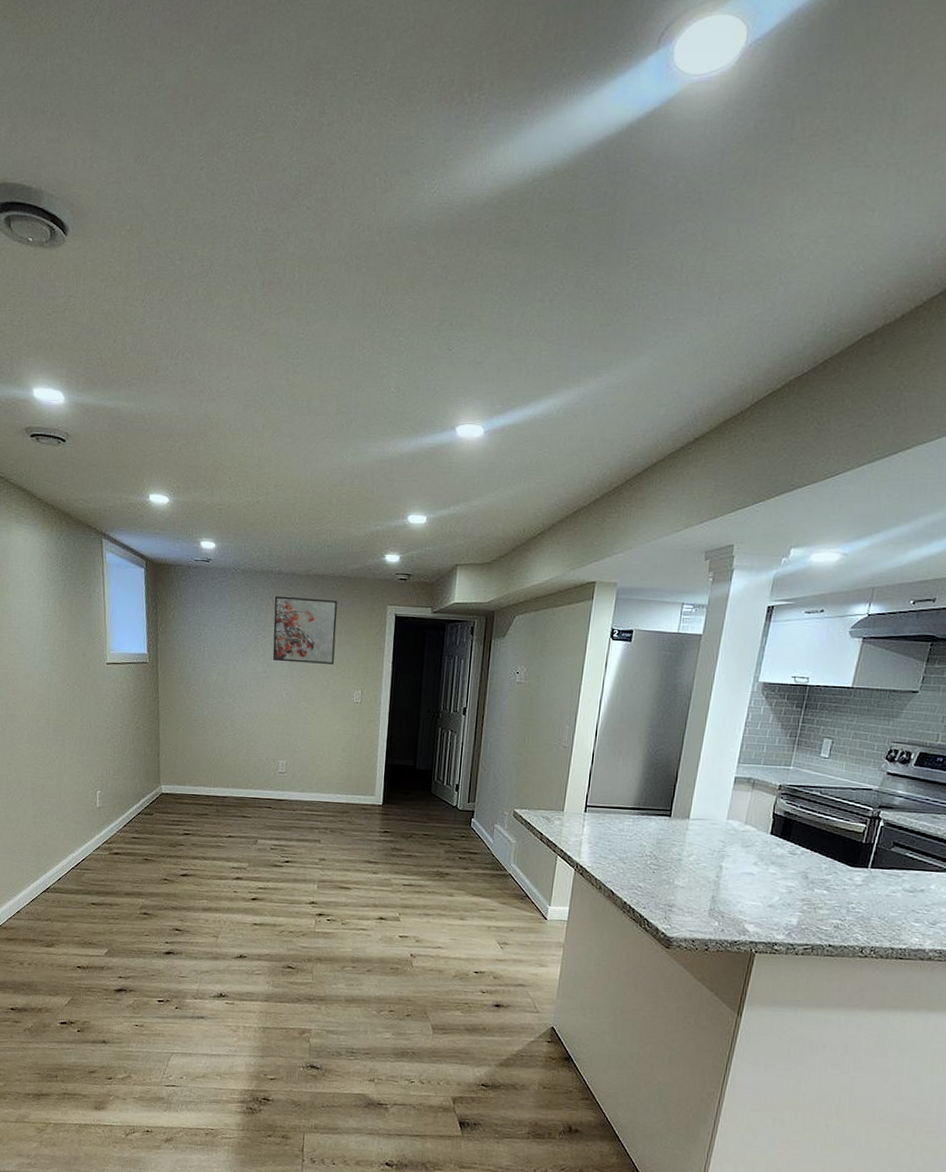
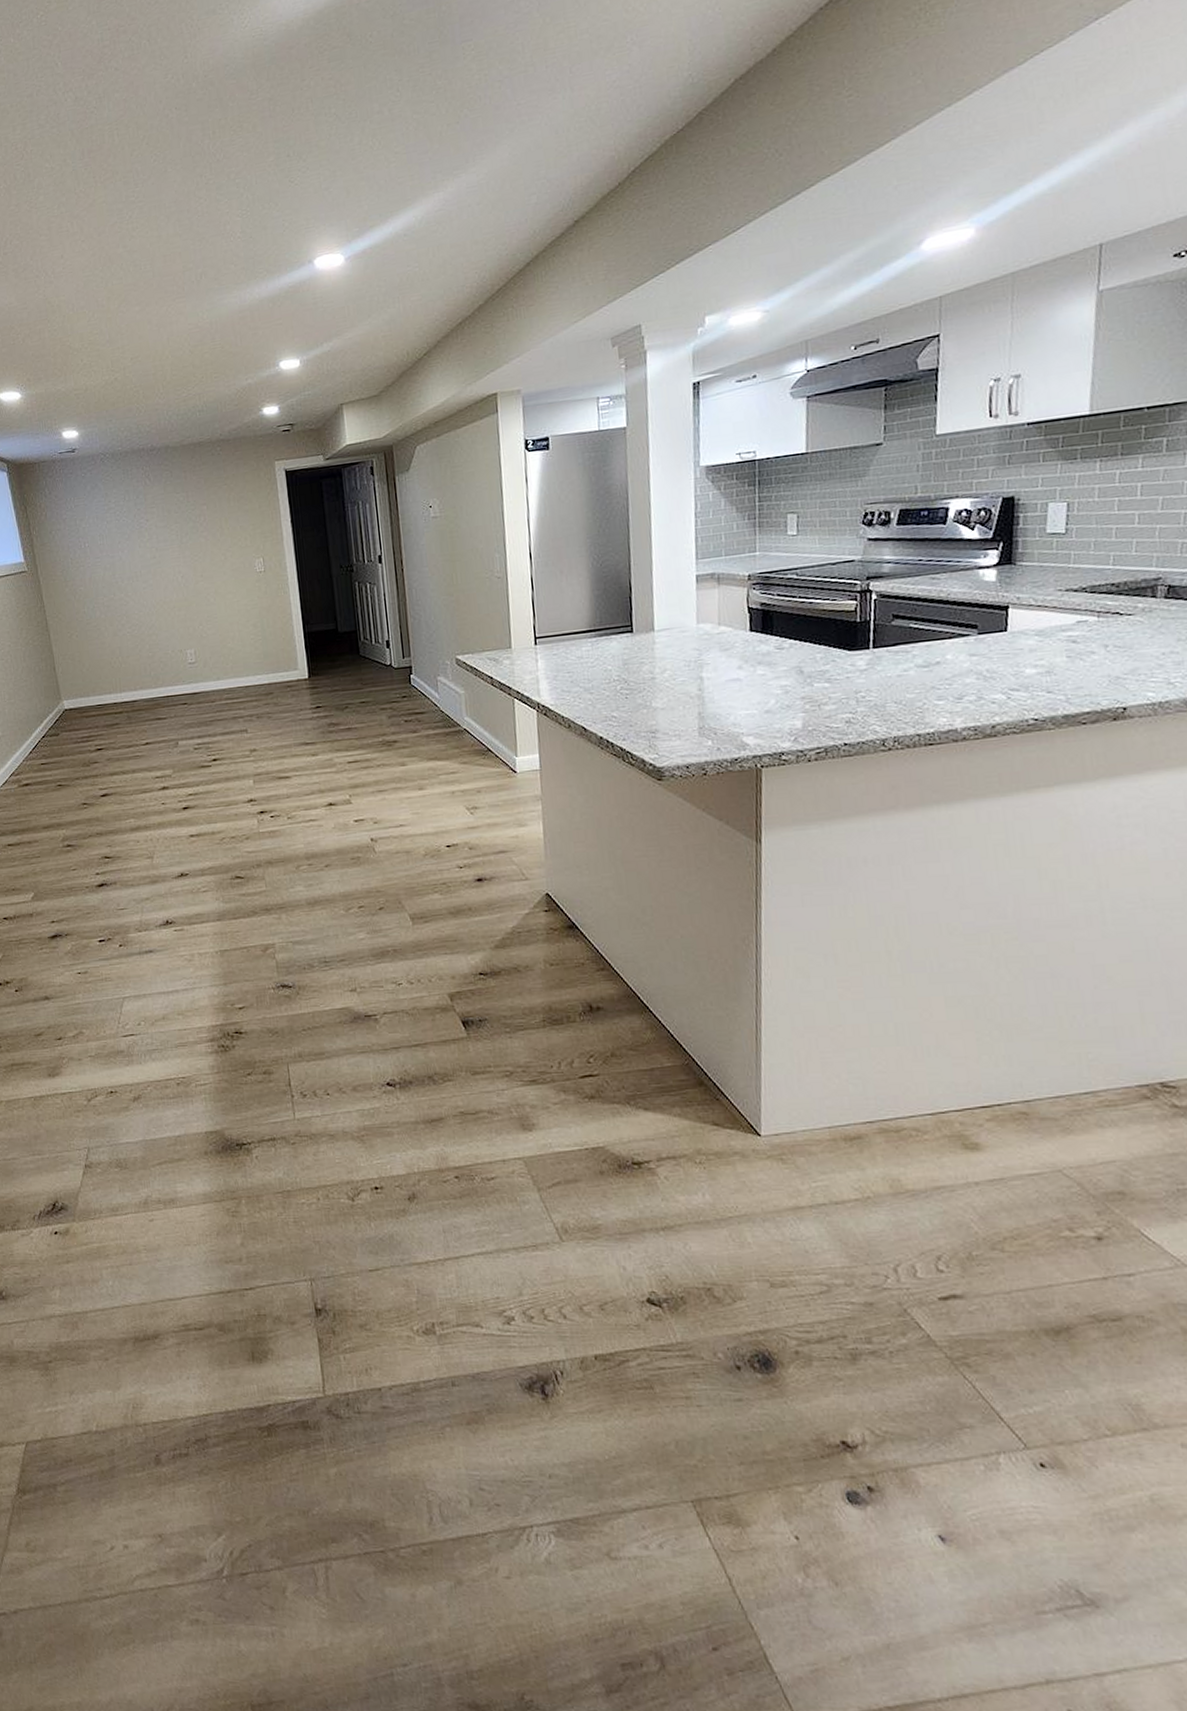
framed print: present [272,596,337,664] -> none [151,467,227,543]

